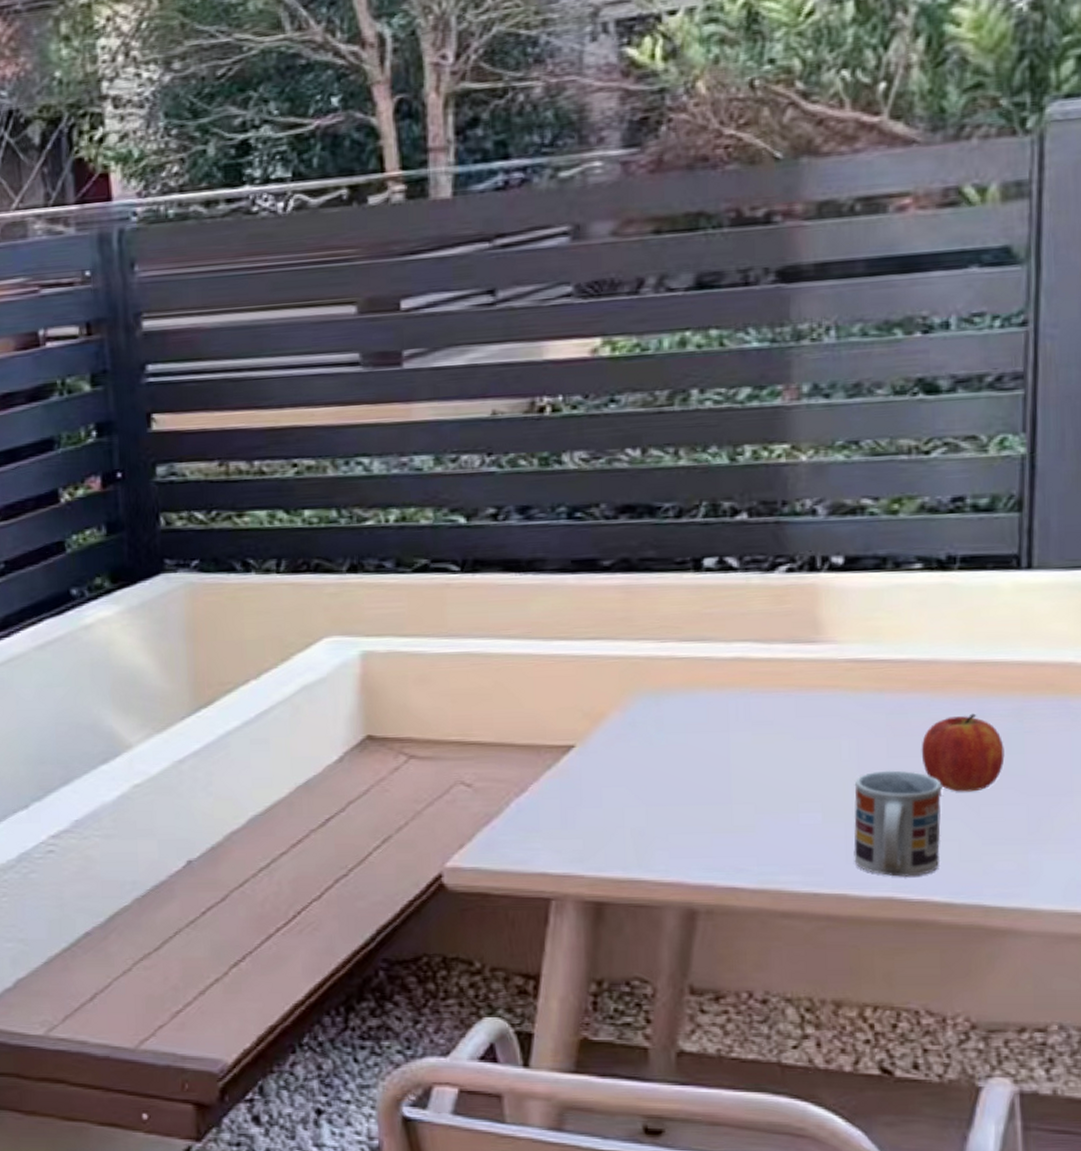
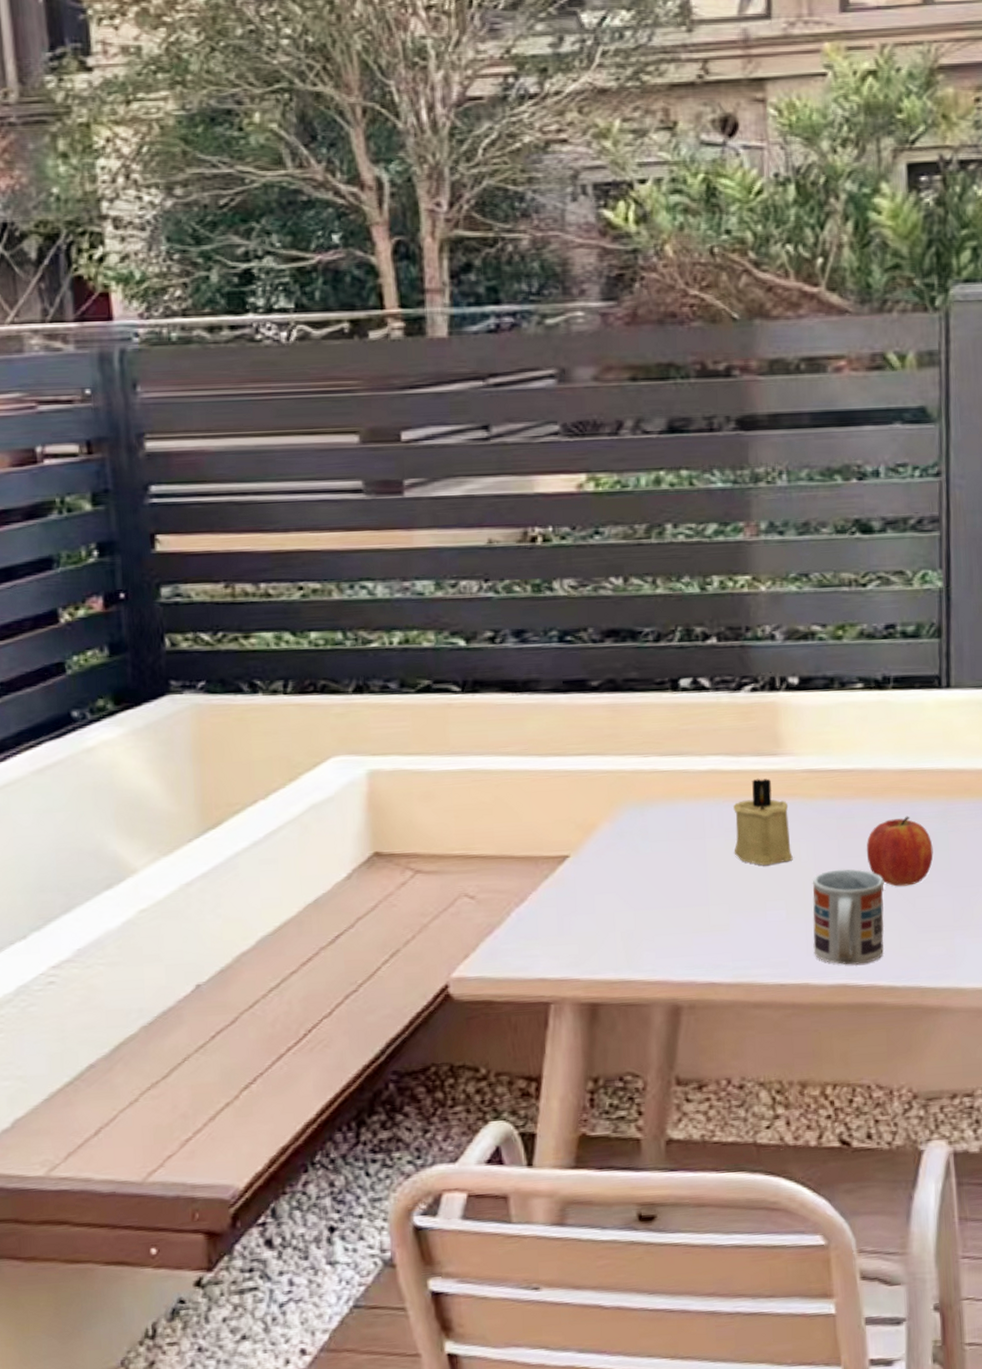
candle: none [762,667,832,764] -> present [733,778,793,866]

